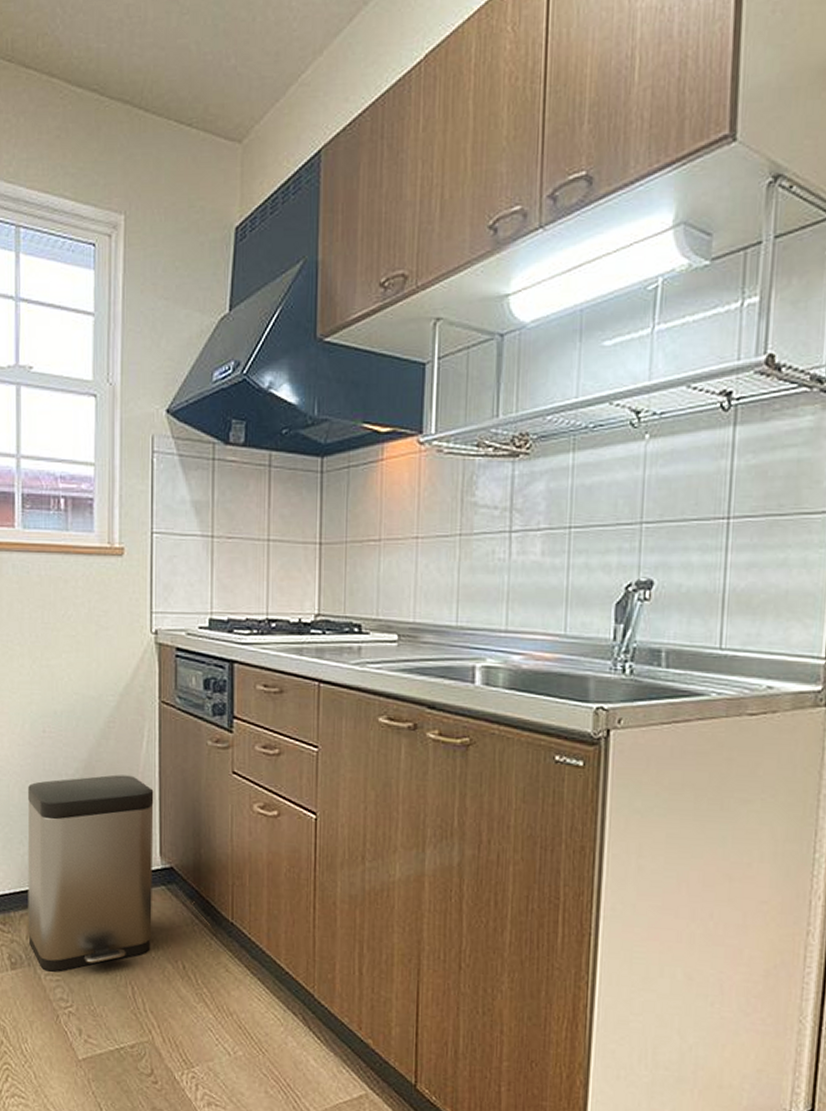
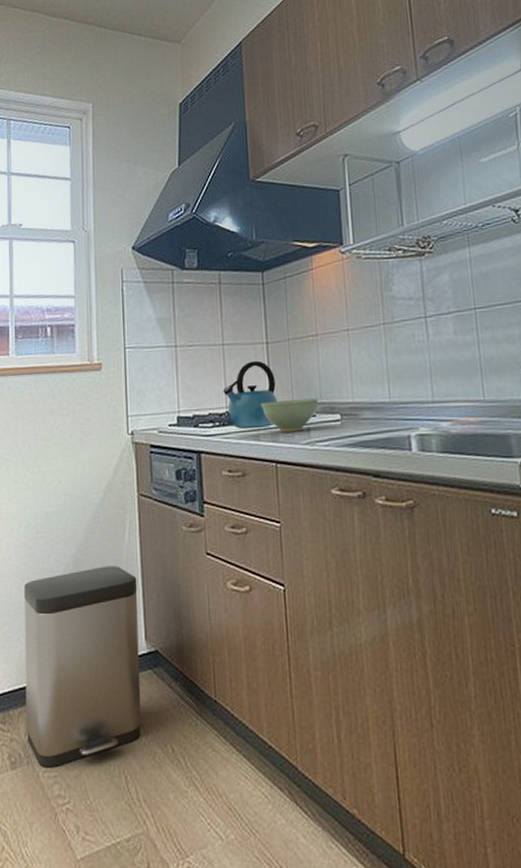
kettle: none [264,563,327,642] -> present [223,360,278,430]
bowl: none [306,612,374,649] -> present [260,398,318,433]

